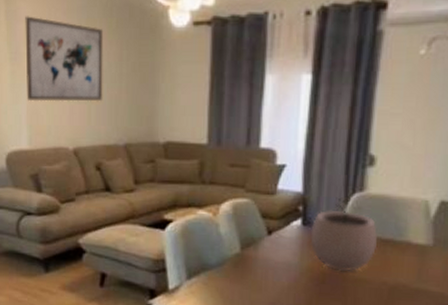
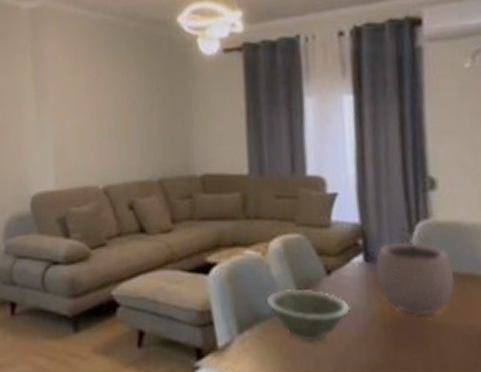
wall art: present [25,16,104,102] -> none [51,53,133,139]
bowl: none [213,244,285,288] -> present [266,288,350,341]

